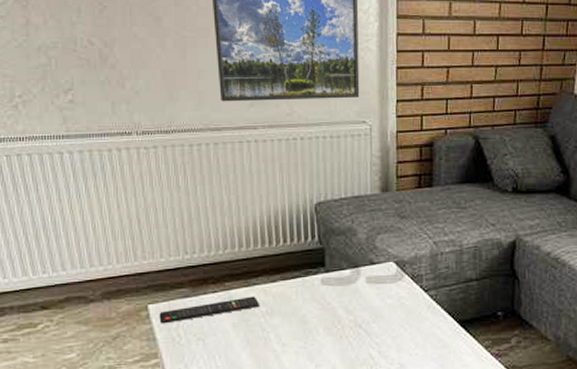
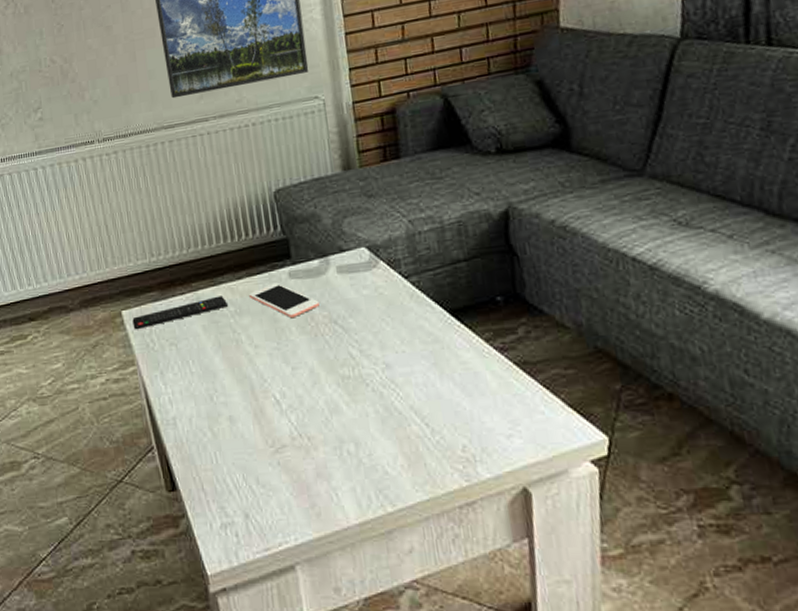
cell phone: none [282,287,347,321] -> present [249,282,319,319]

